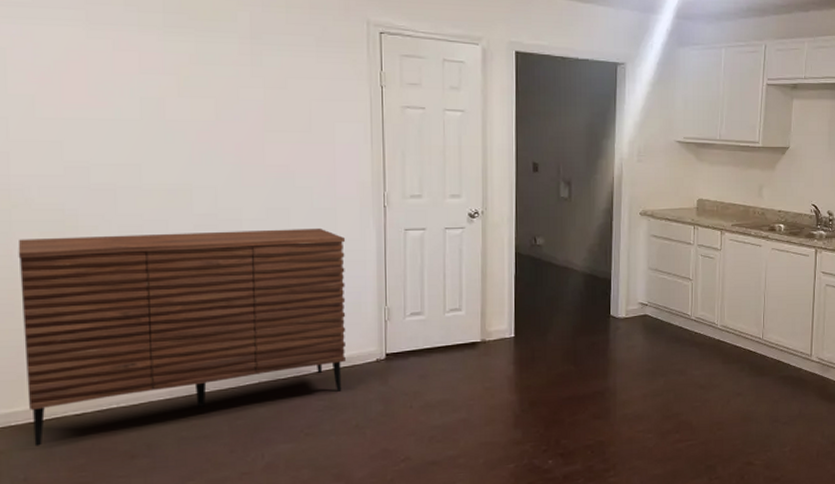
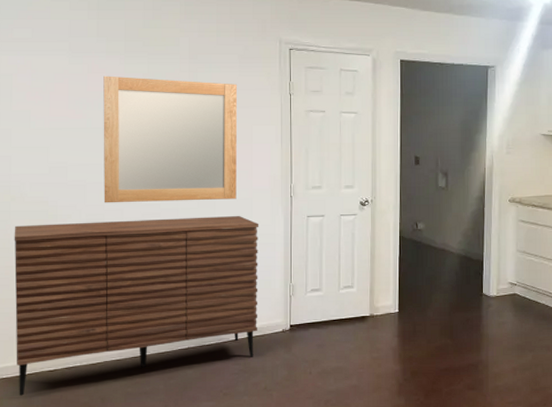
home mirror: none [135,55,316,212] -> present [103,76,238,203]

